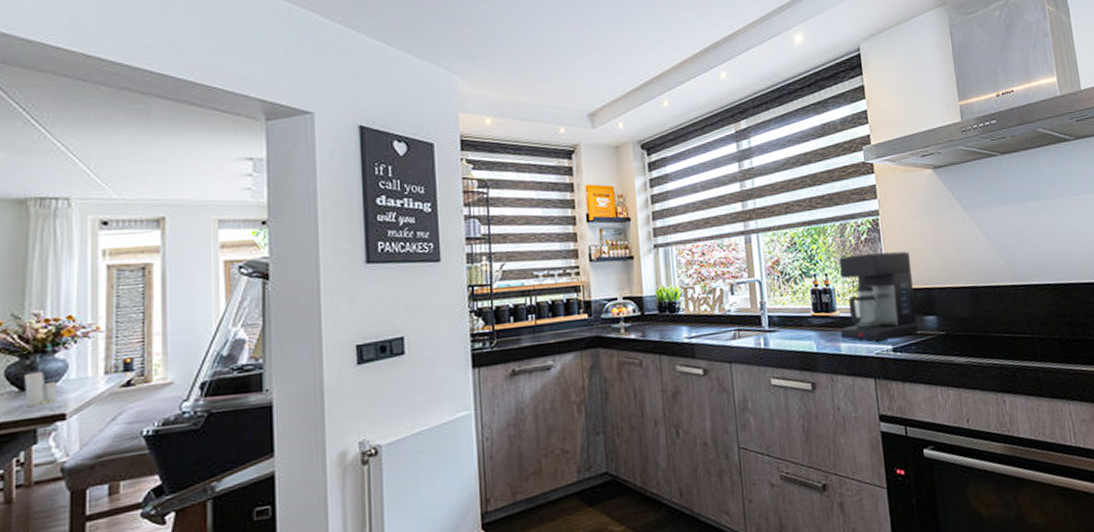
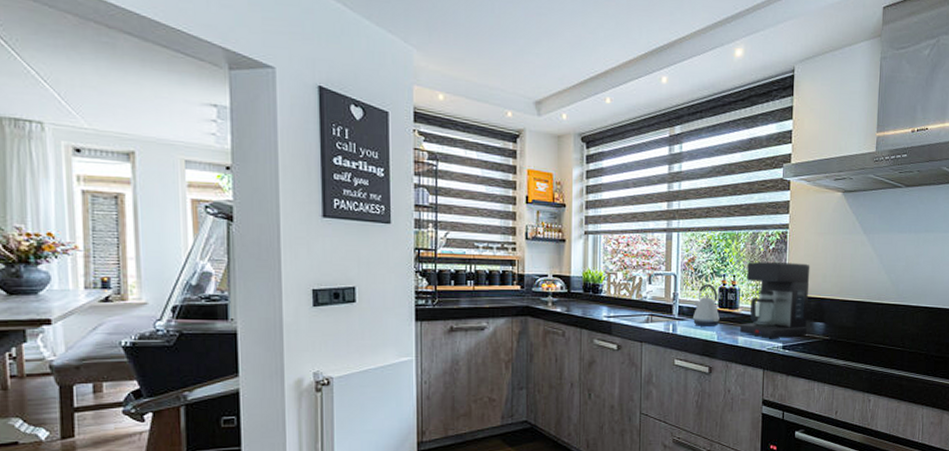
candle: present [24,370,59,408] -> none [11,278,44,311]
kettle: none [785,287,817,338] -> present [692,284,720,328]

